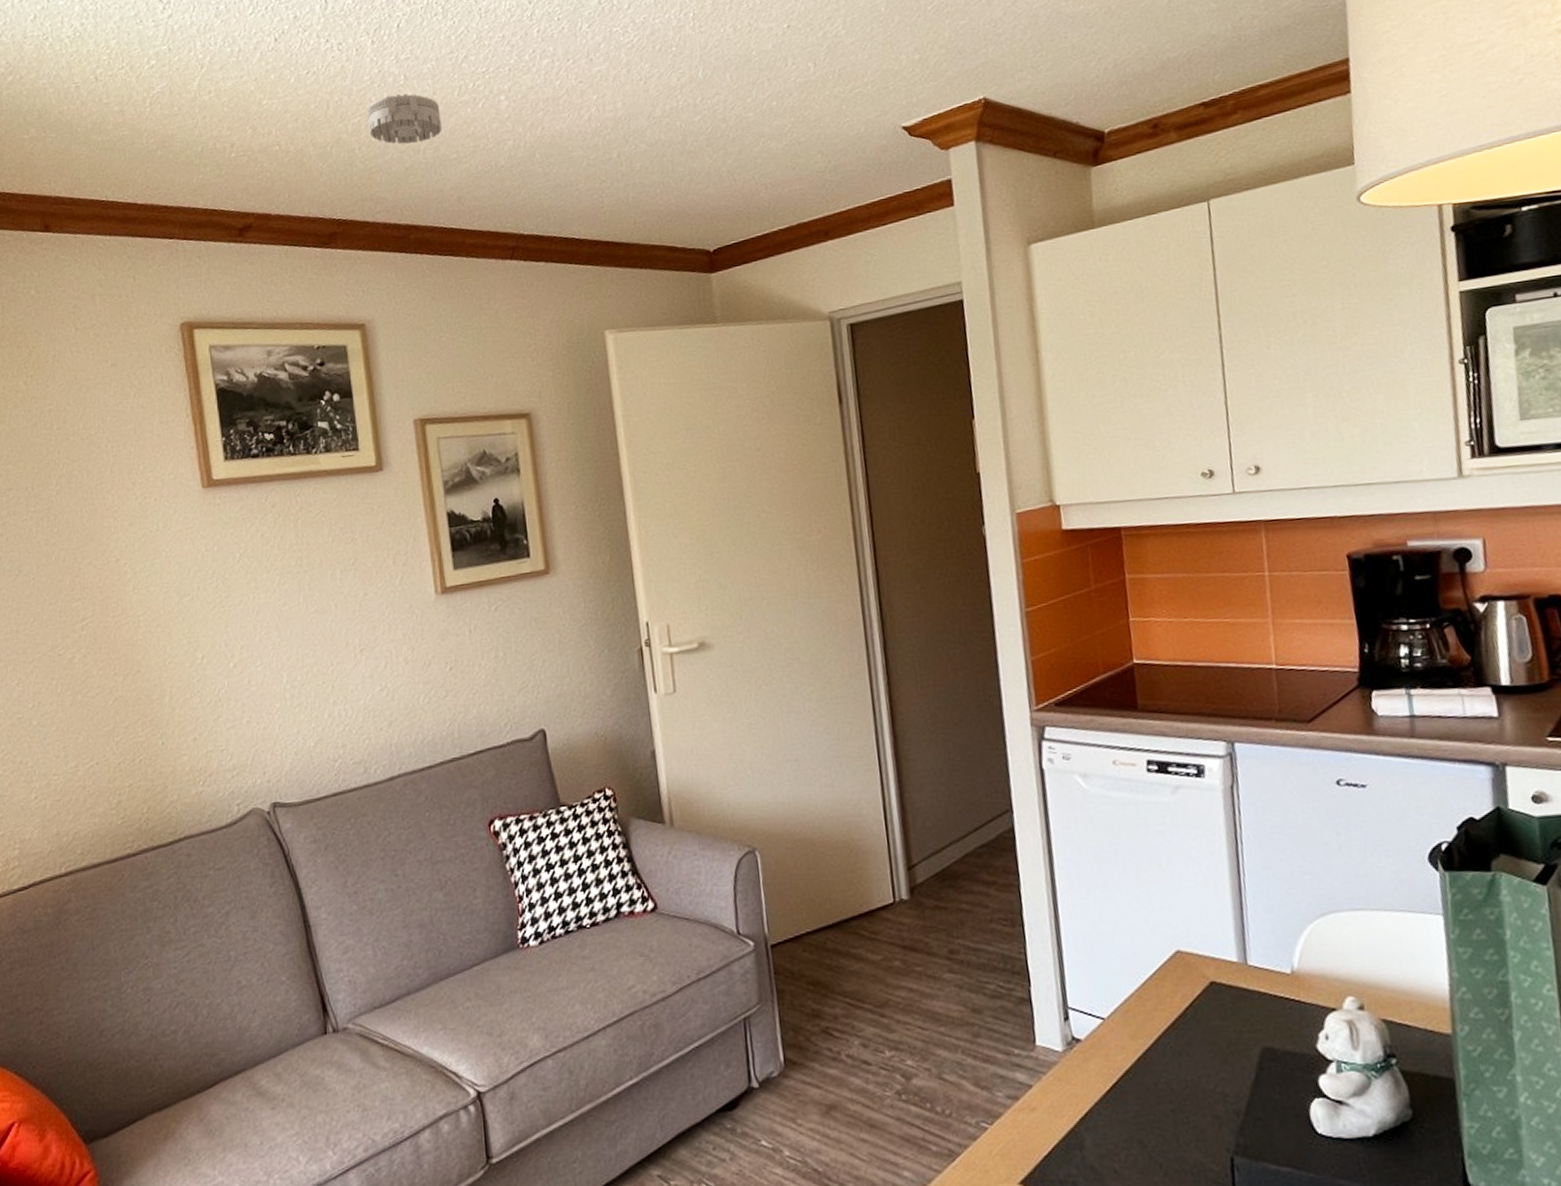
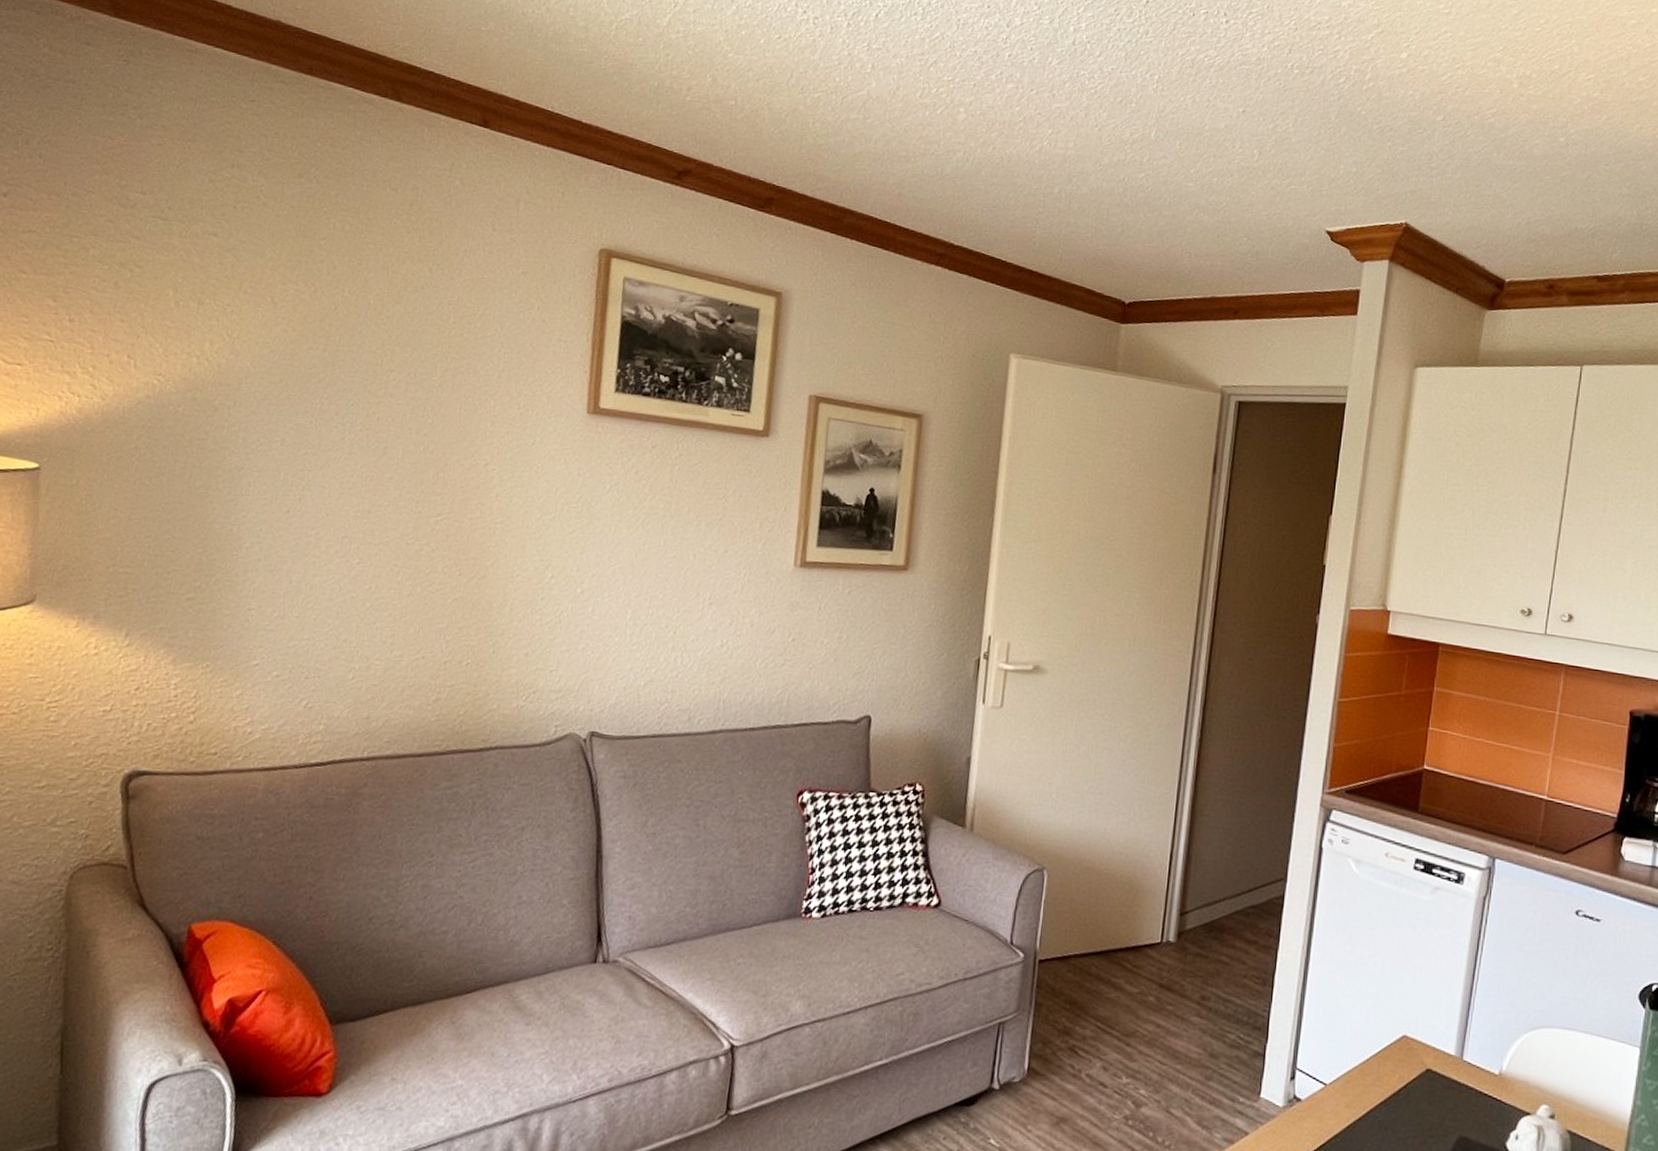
smoke detector: present [366,93,442,145] -> none [826,79,900,133]

